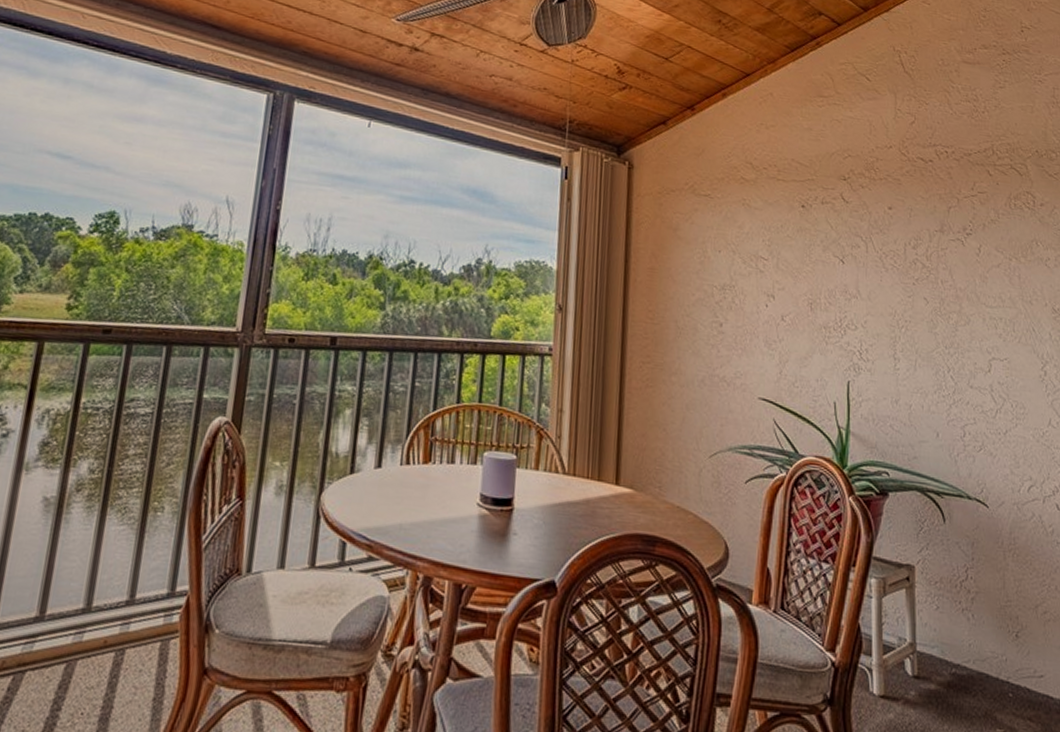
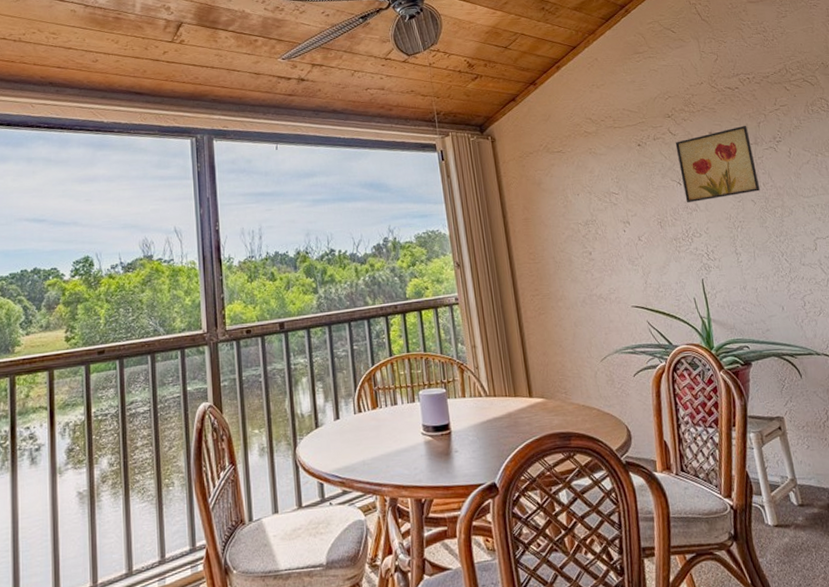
wall art: none [846,206,937,289] -> present [675,125,761,203]

